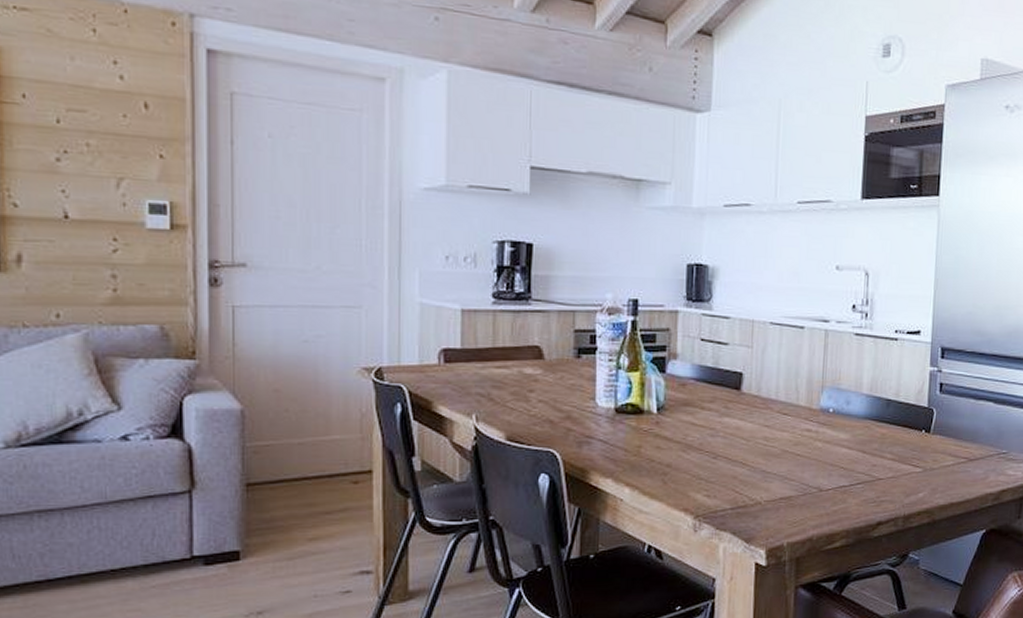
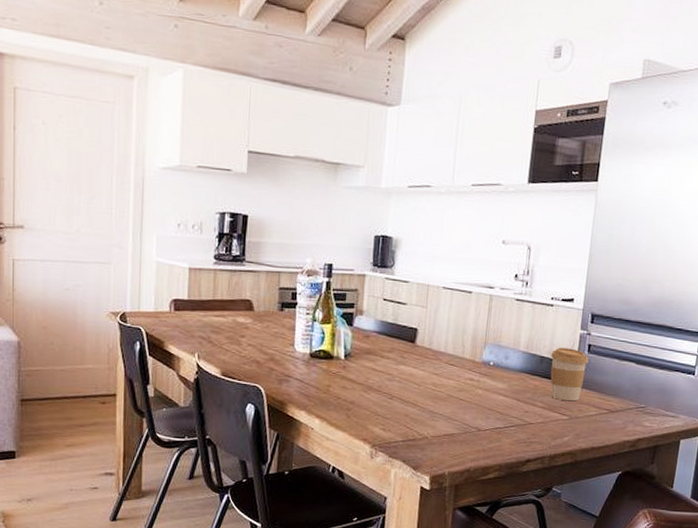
coffee cup: none [898,388,942,451] -> present [550,347,589,401]

